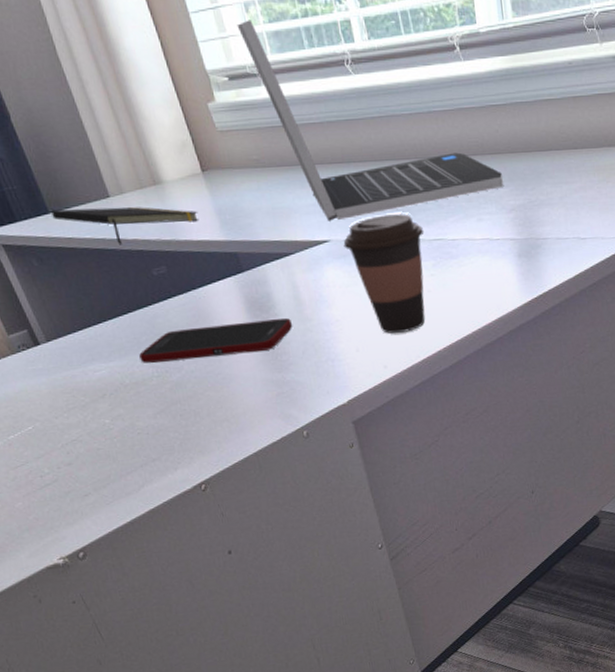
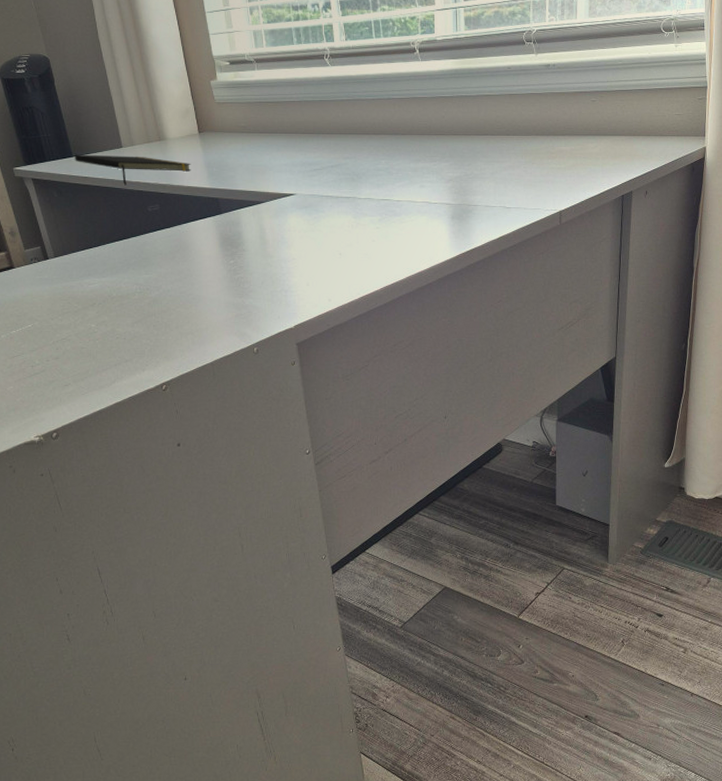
cell phone: present [139,318,293,363] -> none [127,254,257,281]
laptop: present [237,20,504,222] -> none [242,20,445,179]
coffee cup: present [343,214,426,334] -> none [306,177,375,273]

